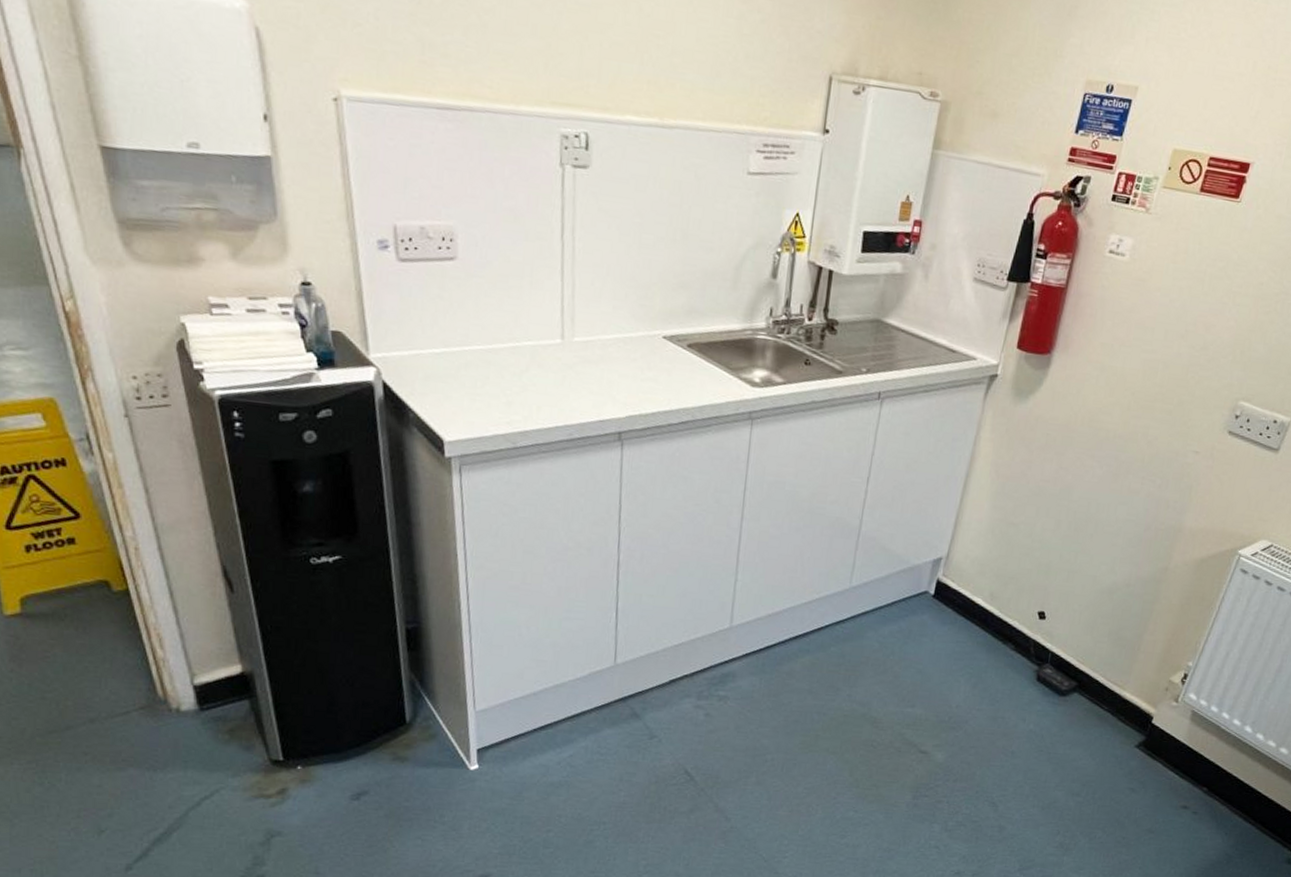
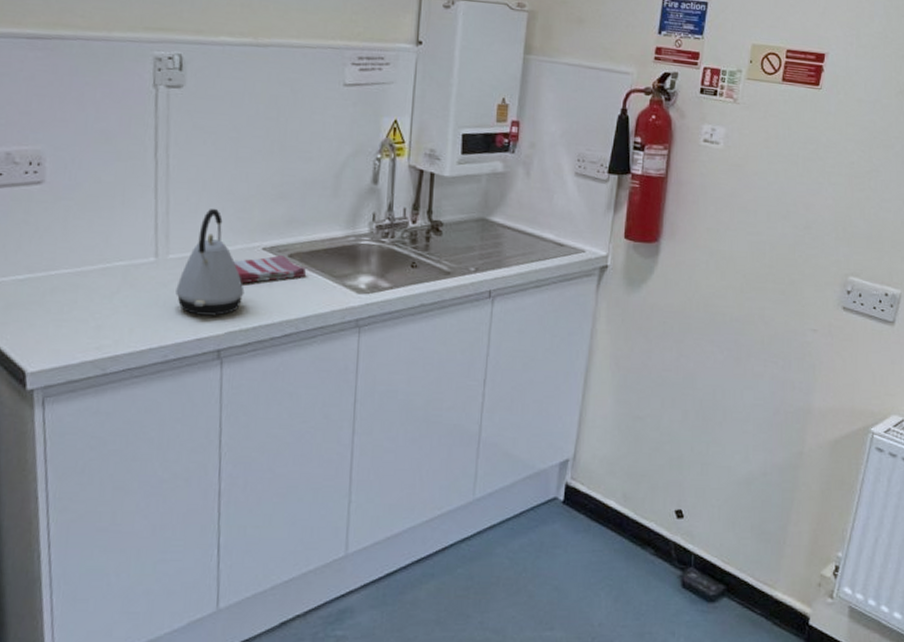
kettle: none [580,293,645,400] -> present [176,208,245,316]
dish towel: none [634,344,704,370] -> present [233,255,307,284]

